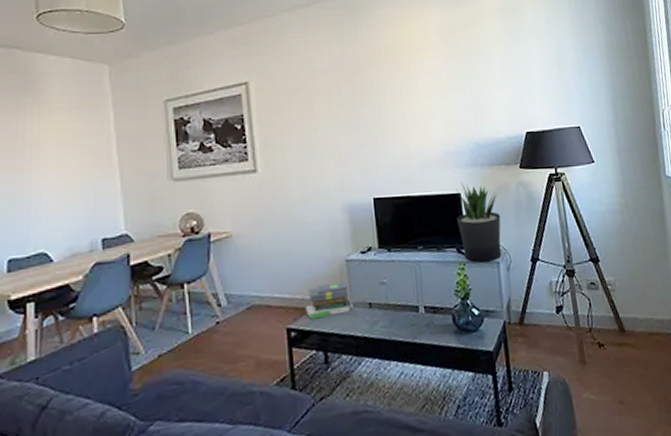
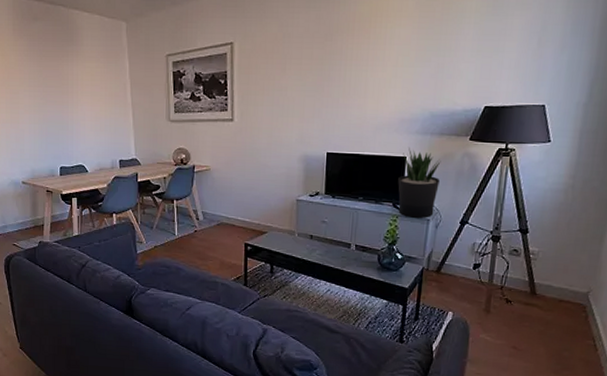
books: present [305,281,350,320] -> none [260,215,296,240]

